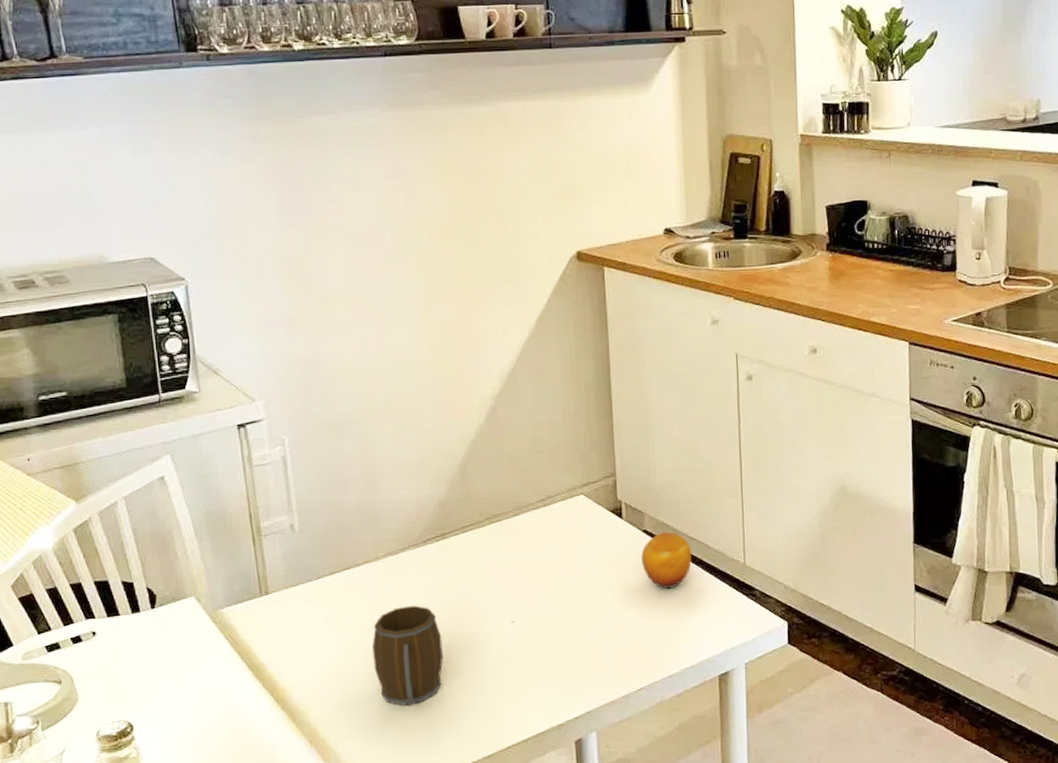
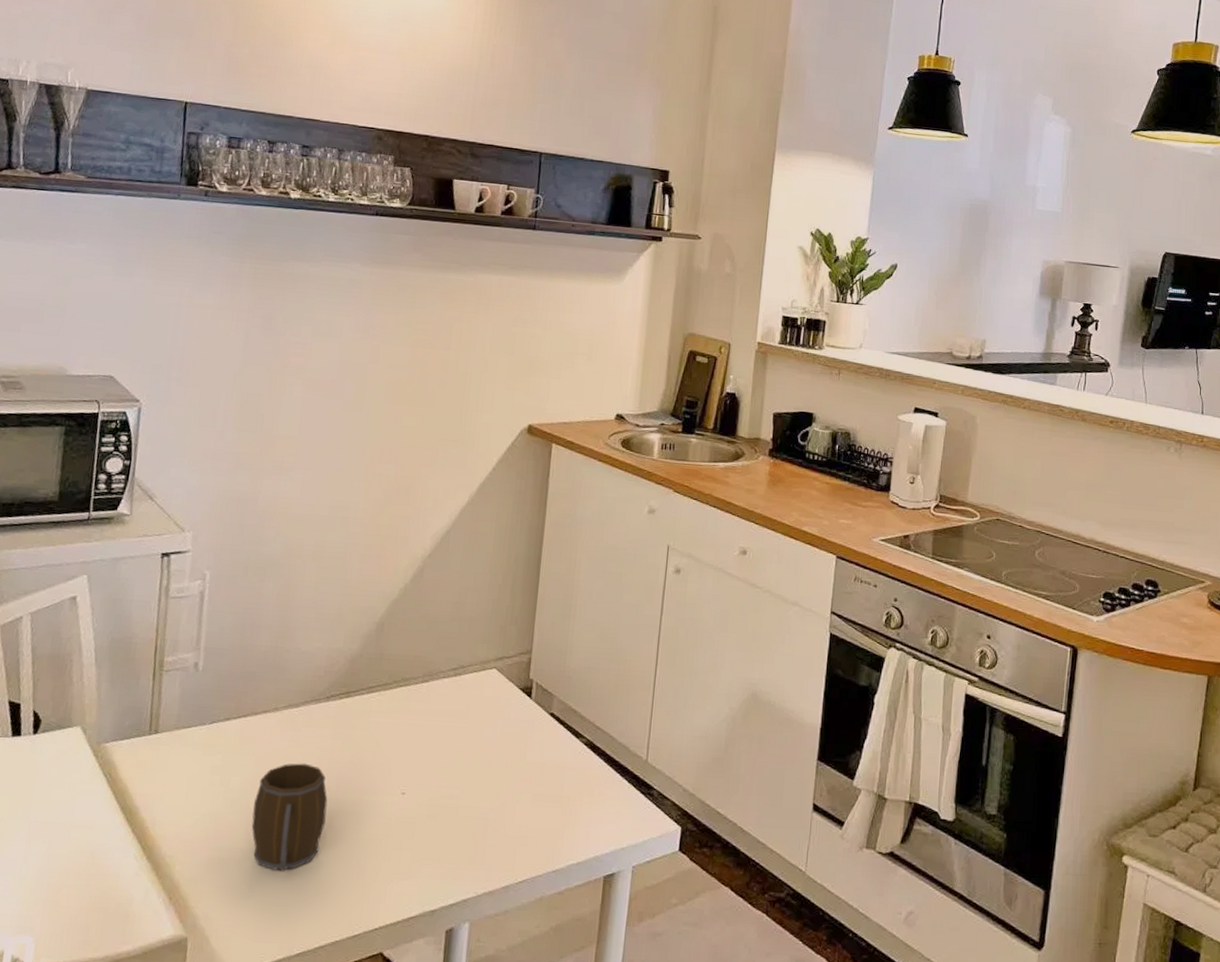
fruit: present [641,532,692,589] -> none [543,717,595,777]

